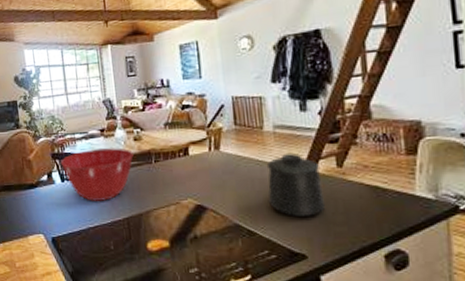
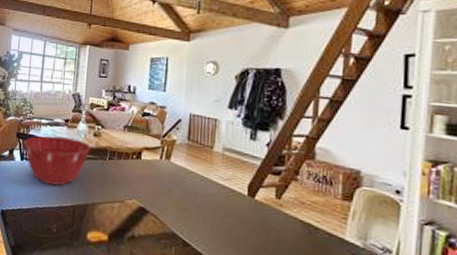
mug: present [266,153,326,216] -> none [206,176,259,239]

